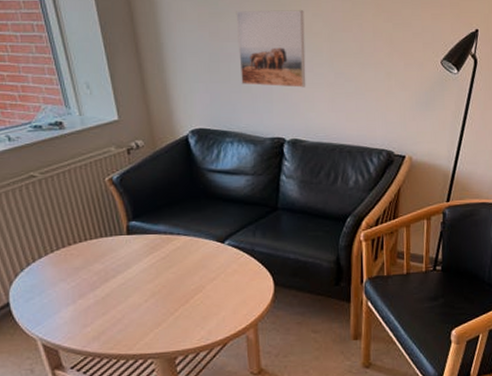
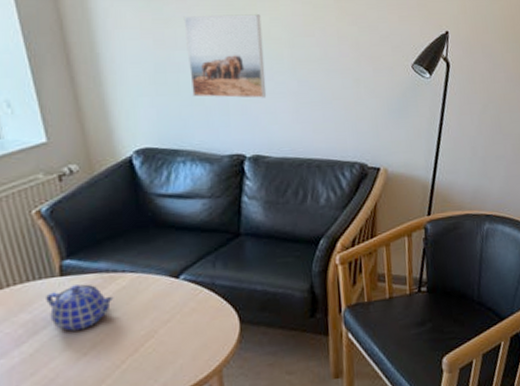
teapot: none [114,243,170,281] -> present [45,284,114,332]

